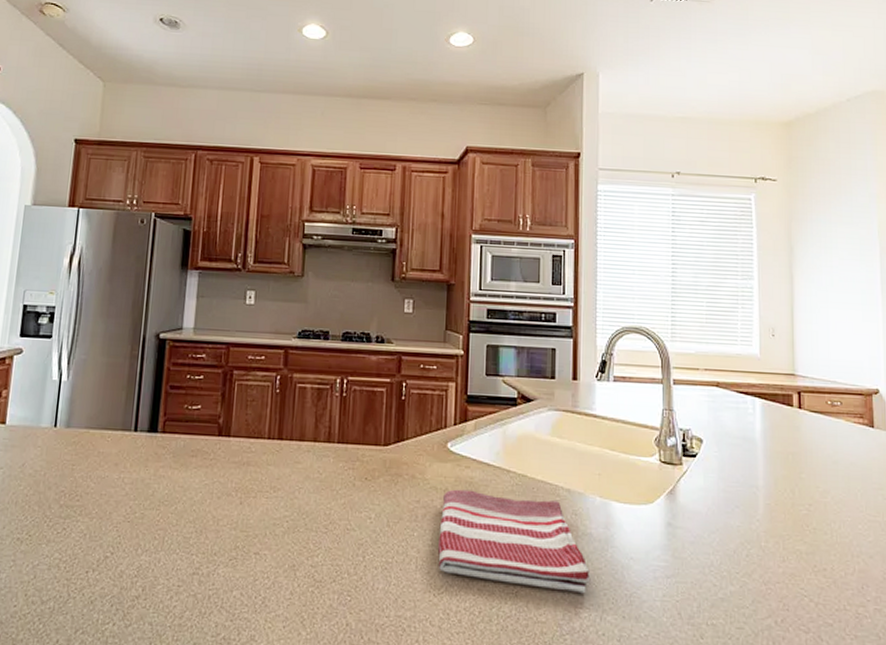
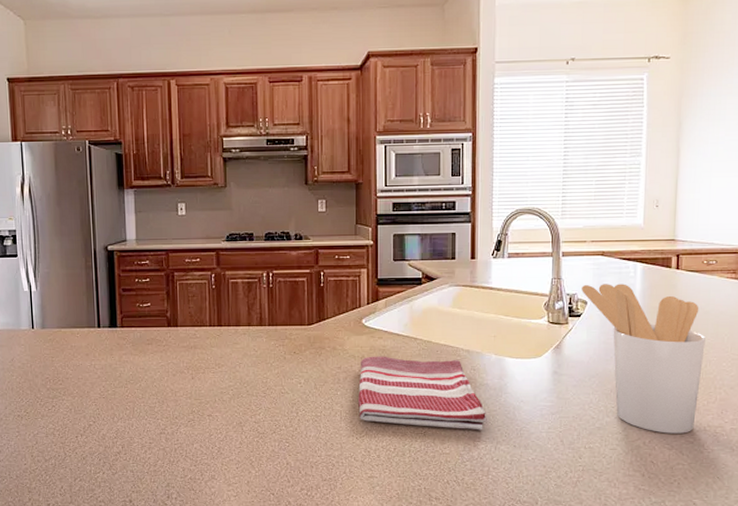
utensil holder: none [696,420,837,612] -> present [582,283,705,434]

